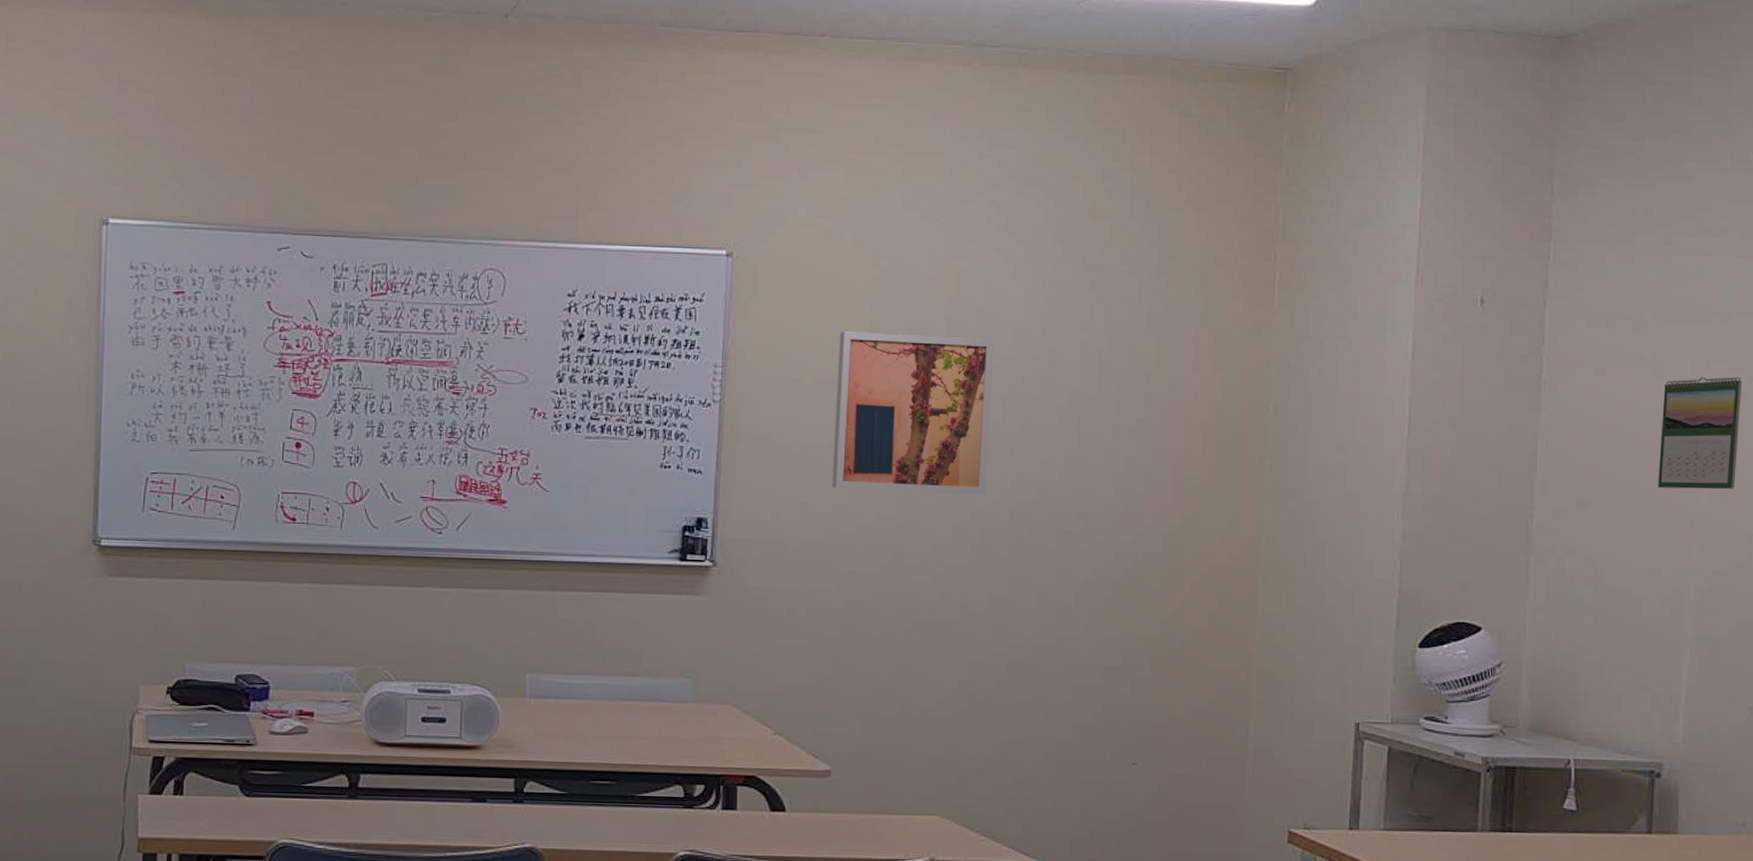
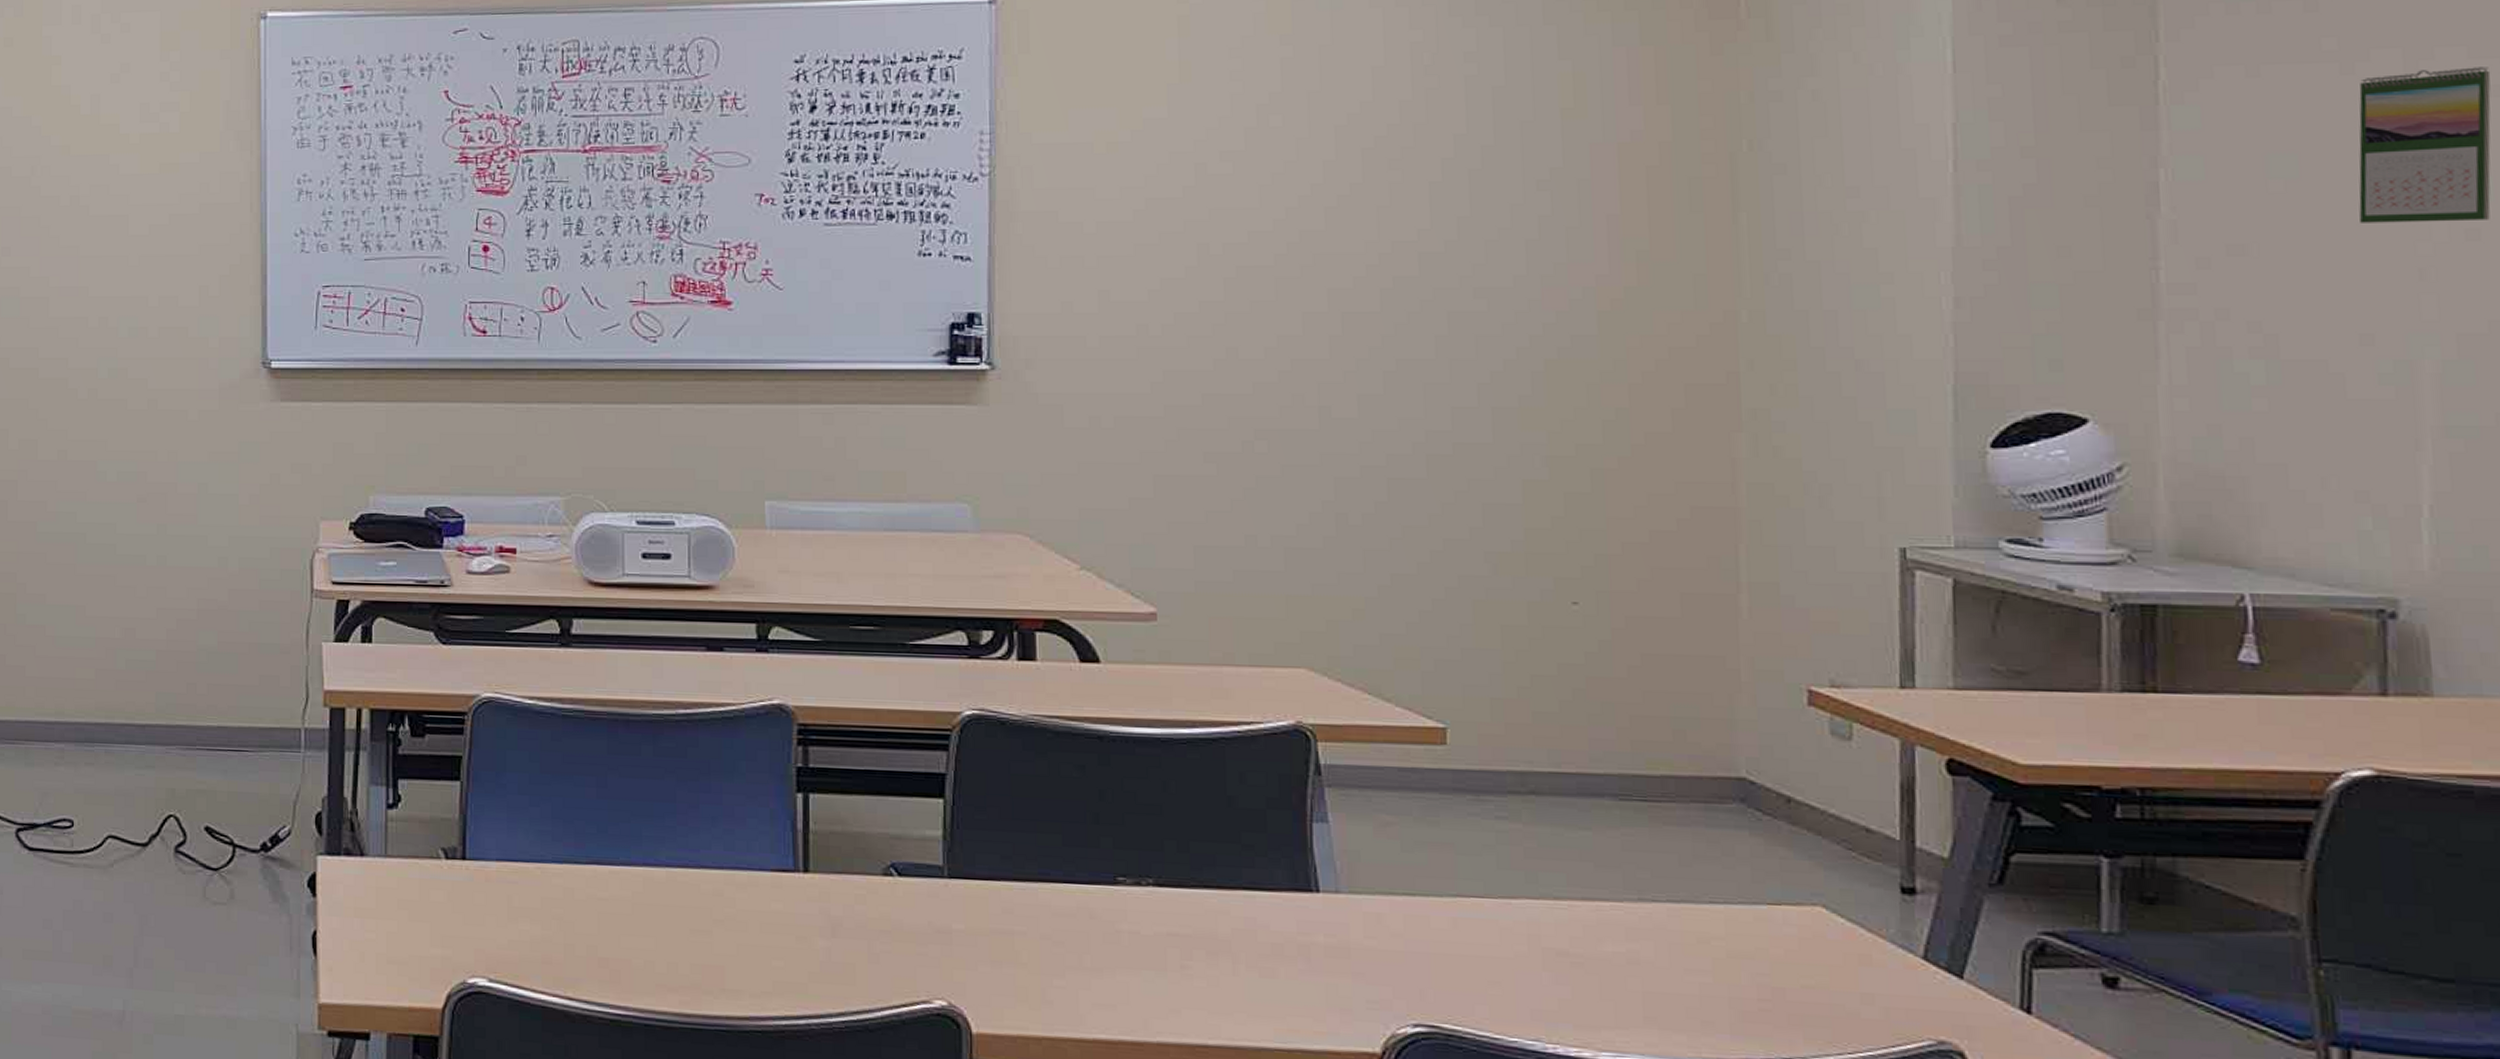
wall art: present [832,331,994,495] -> none [1138,80,1347,272]

